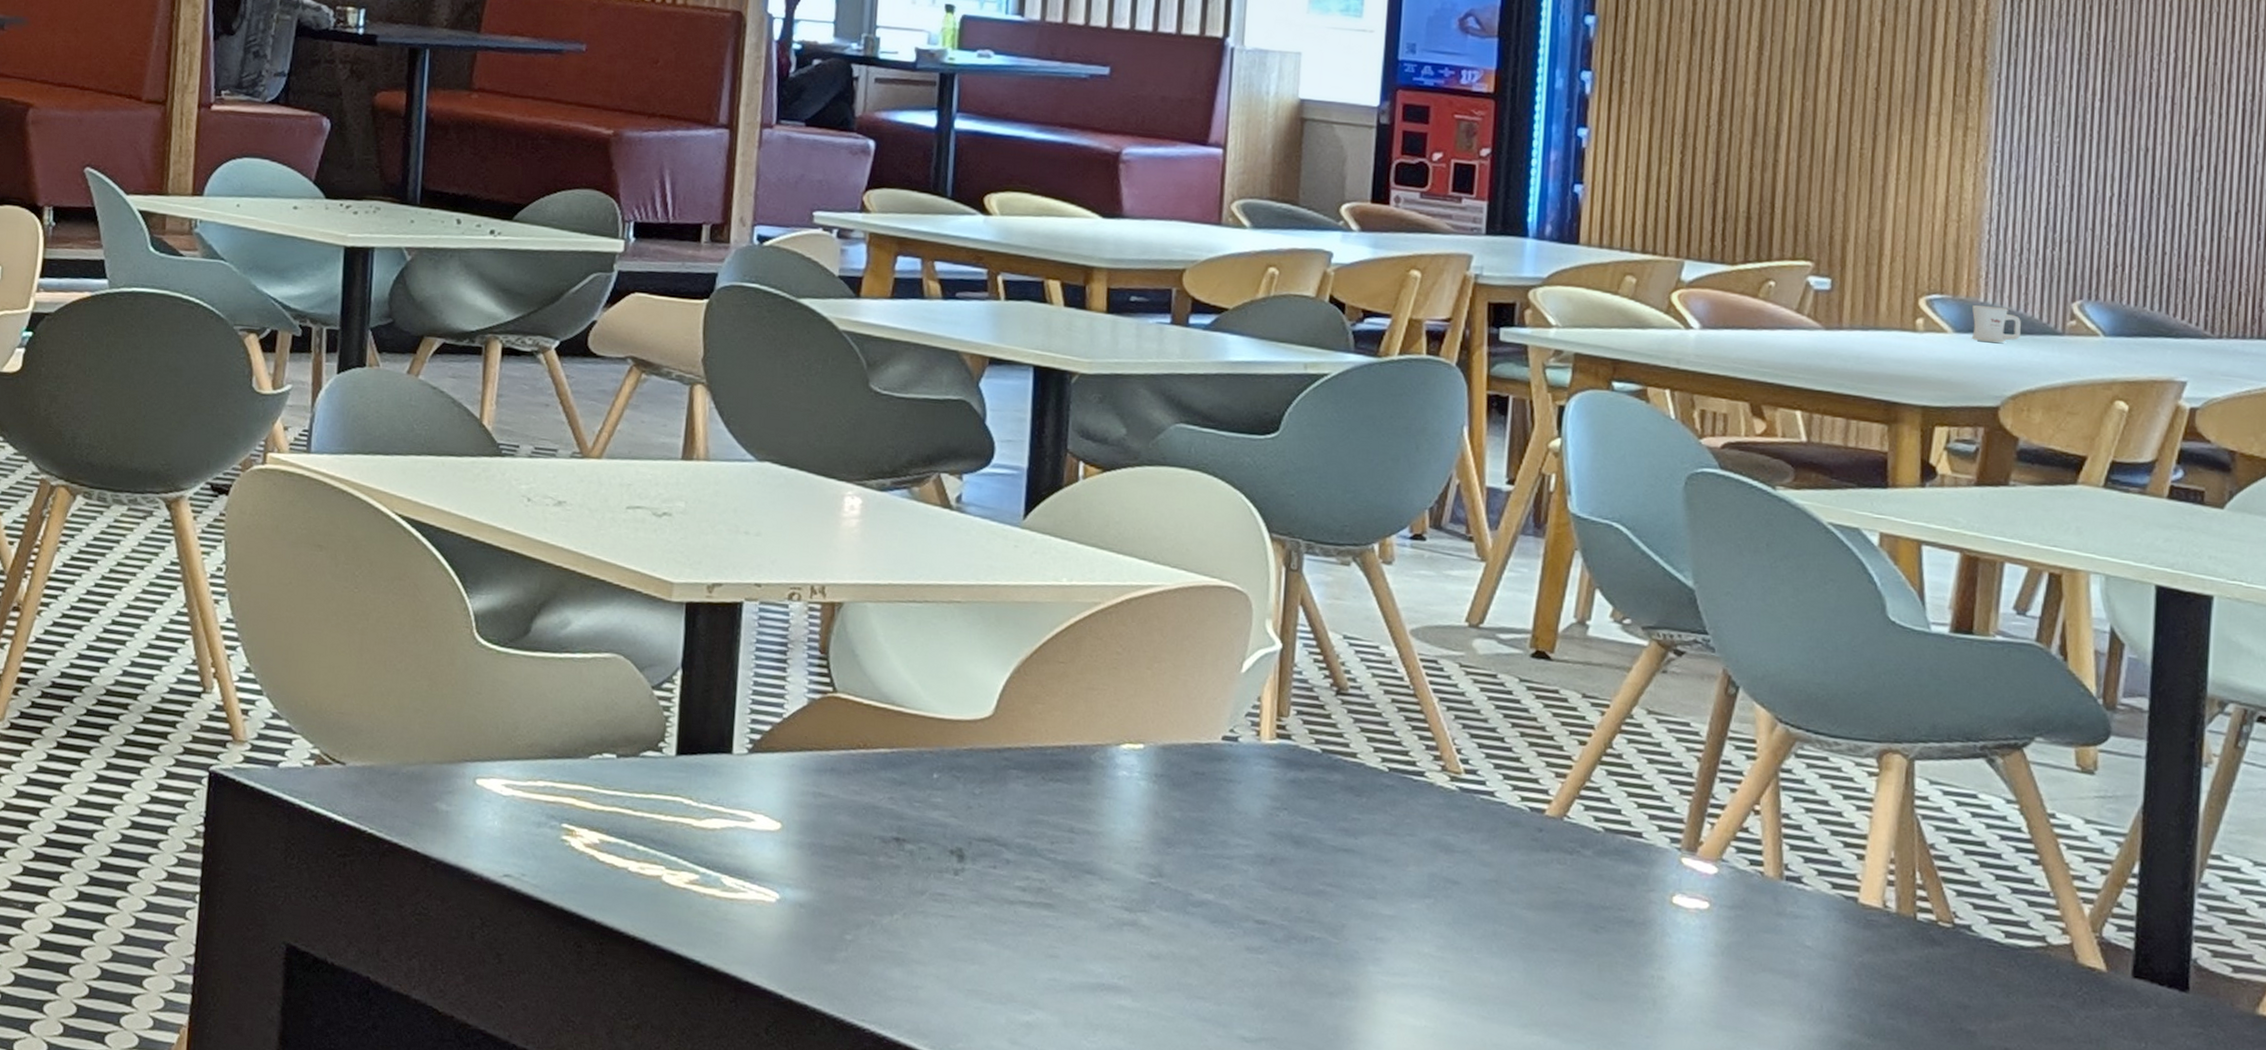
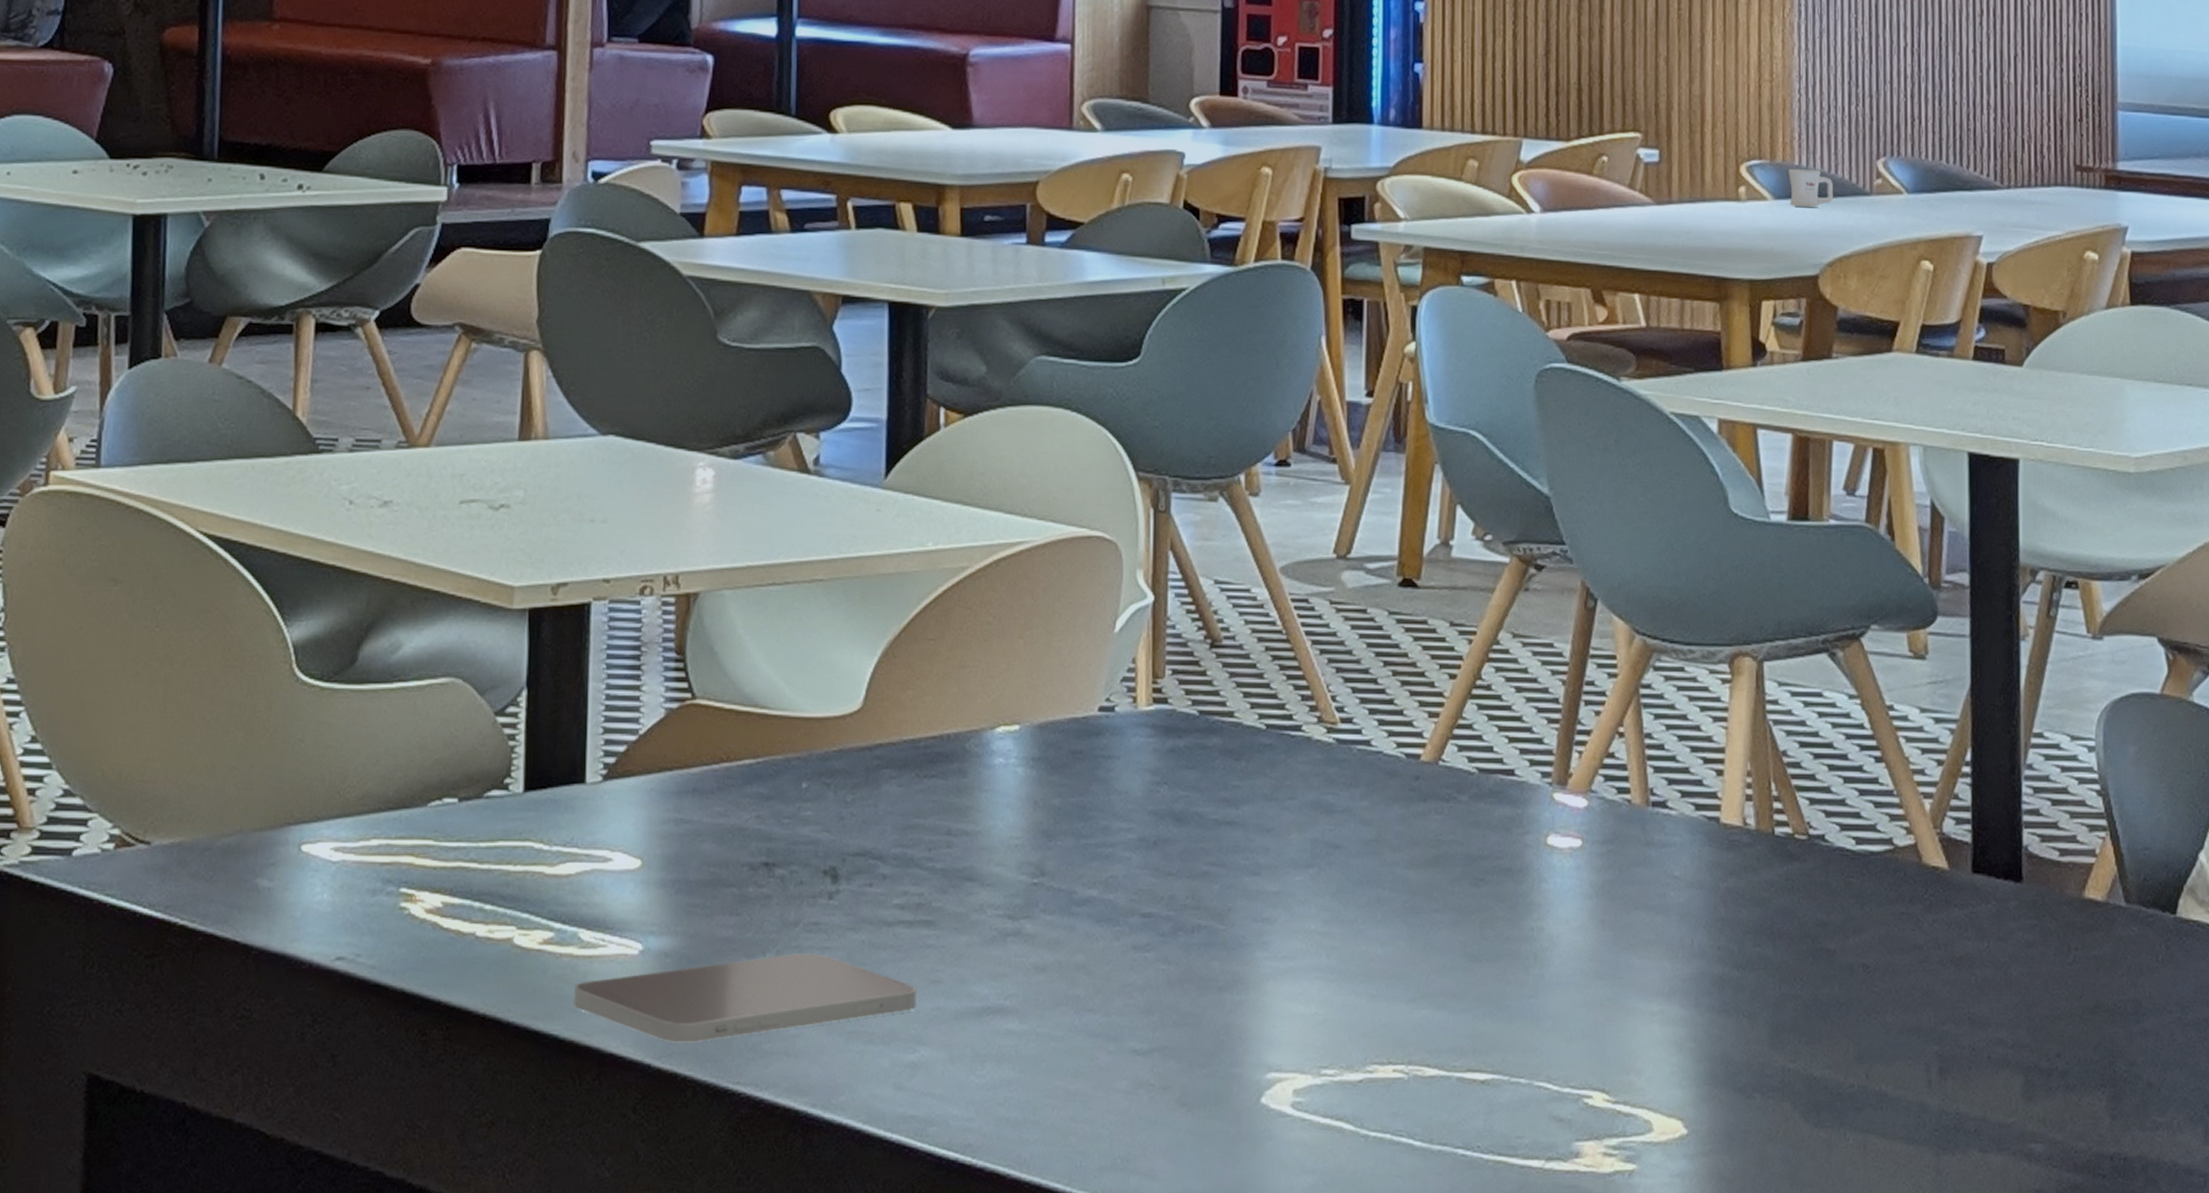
smartphone: none [714,917,1035,982] -> present [573,954,917,1043]

